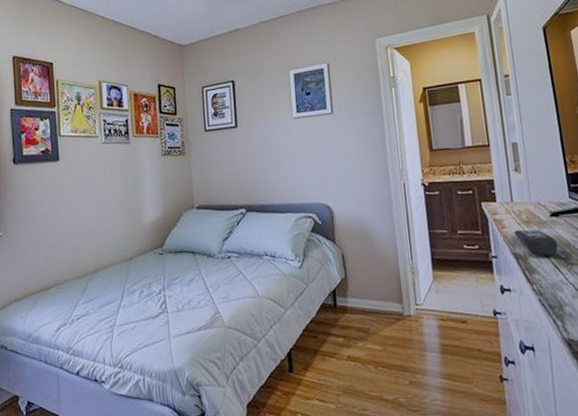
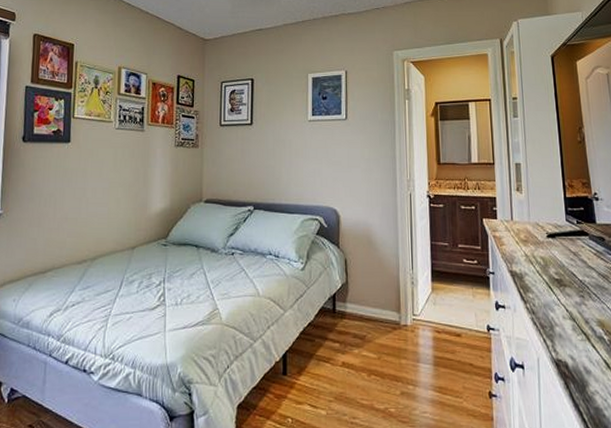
remote control: present [514,229,558,256] -> none [512,248,553,276]

